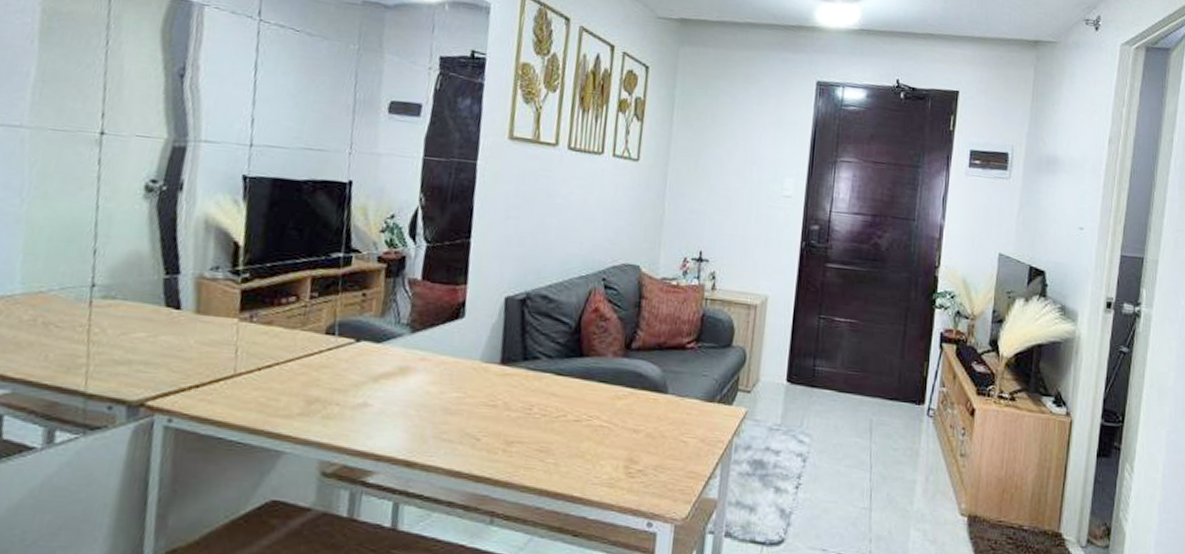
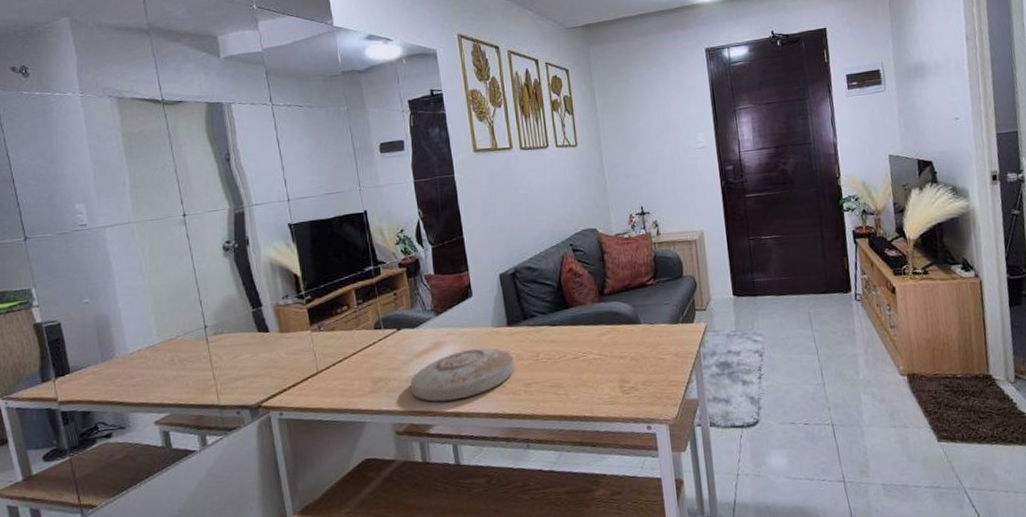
plate: none [355,383,499,446] -> present [410,348,514,402]

